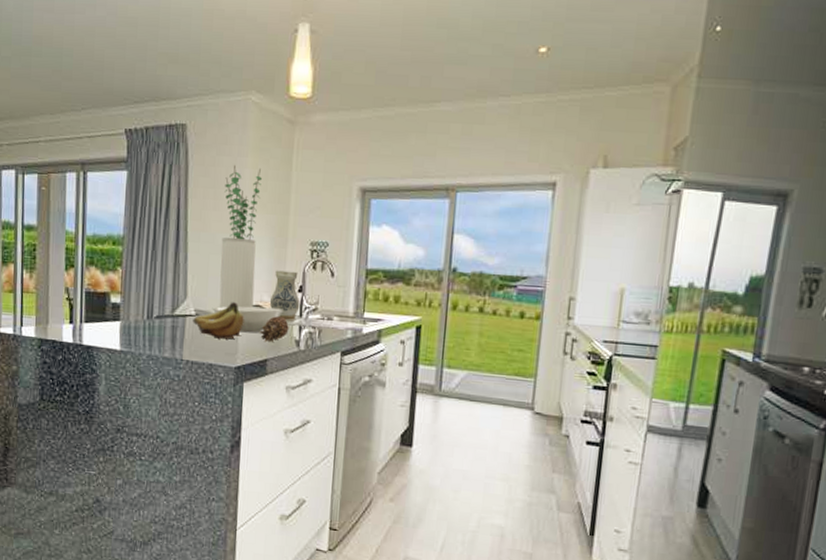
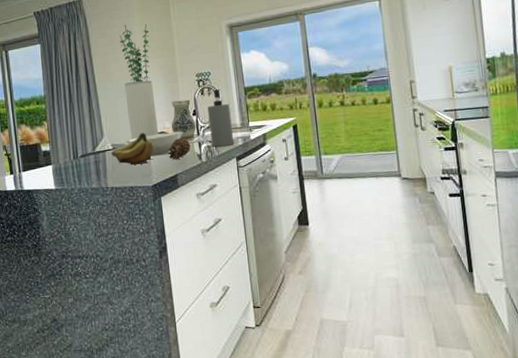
soap dispenser: none [313,265,345,337] -> present [202,89,234,148]

